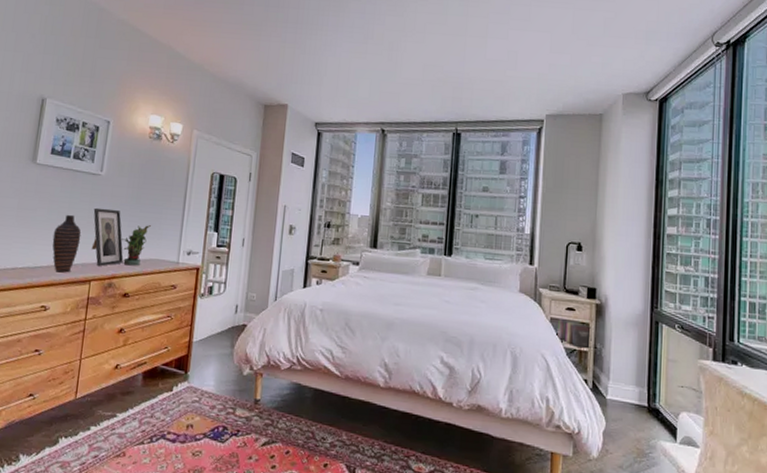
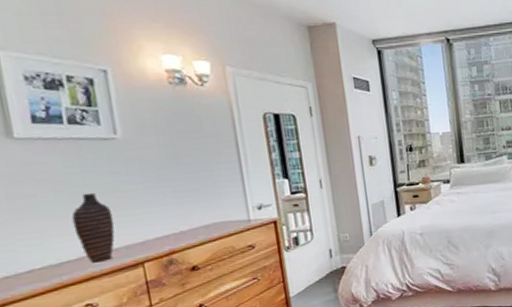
picture frame: present [91,207,124,267] -> none [119,177,180,245]
potted plant: present [121,225,151,266] -> none [168,186,203,237]

